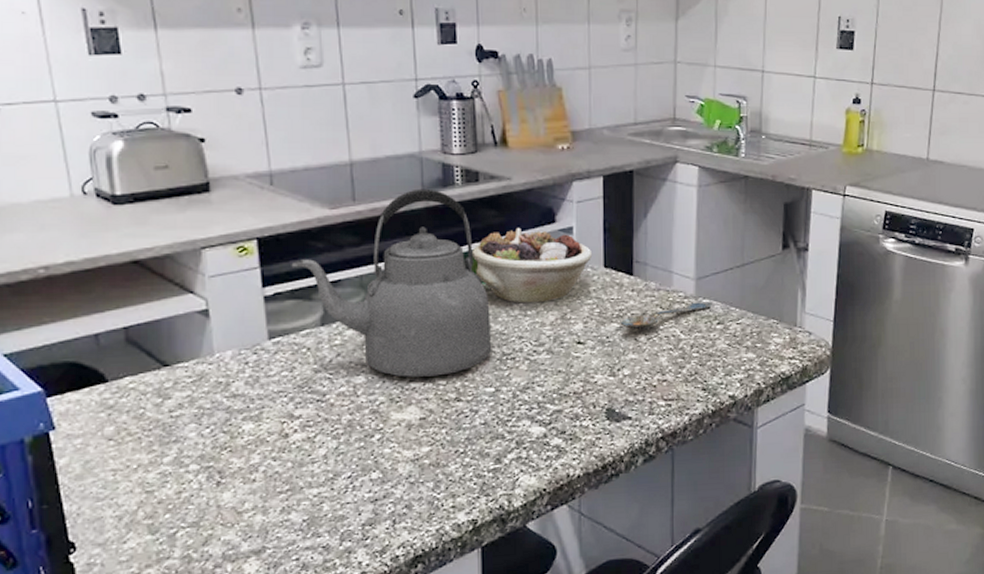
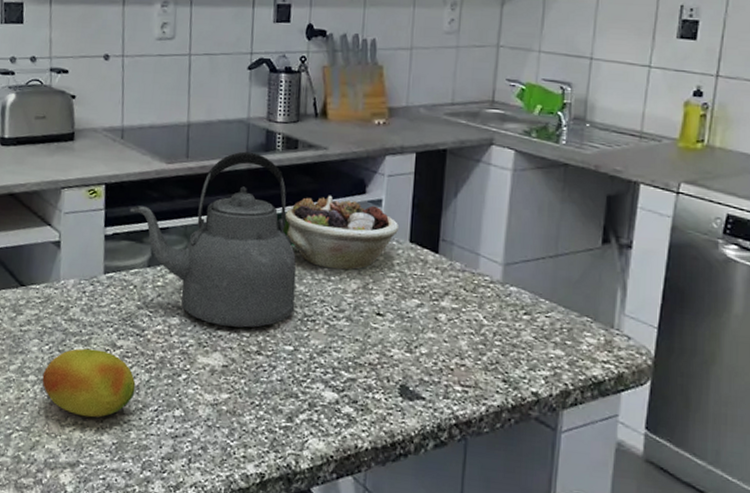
fruit: none [207,423,323,499] -> present [42,348,136,418]
spoon: present [620,302,712,330] -> none [421,288,520,310]

